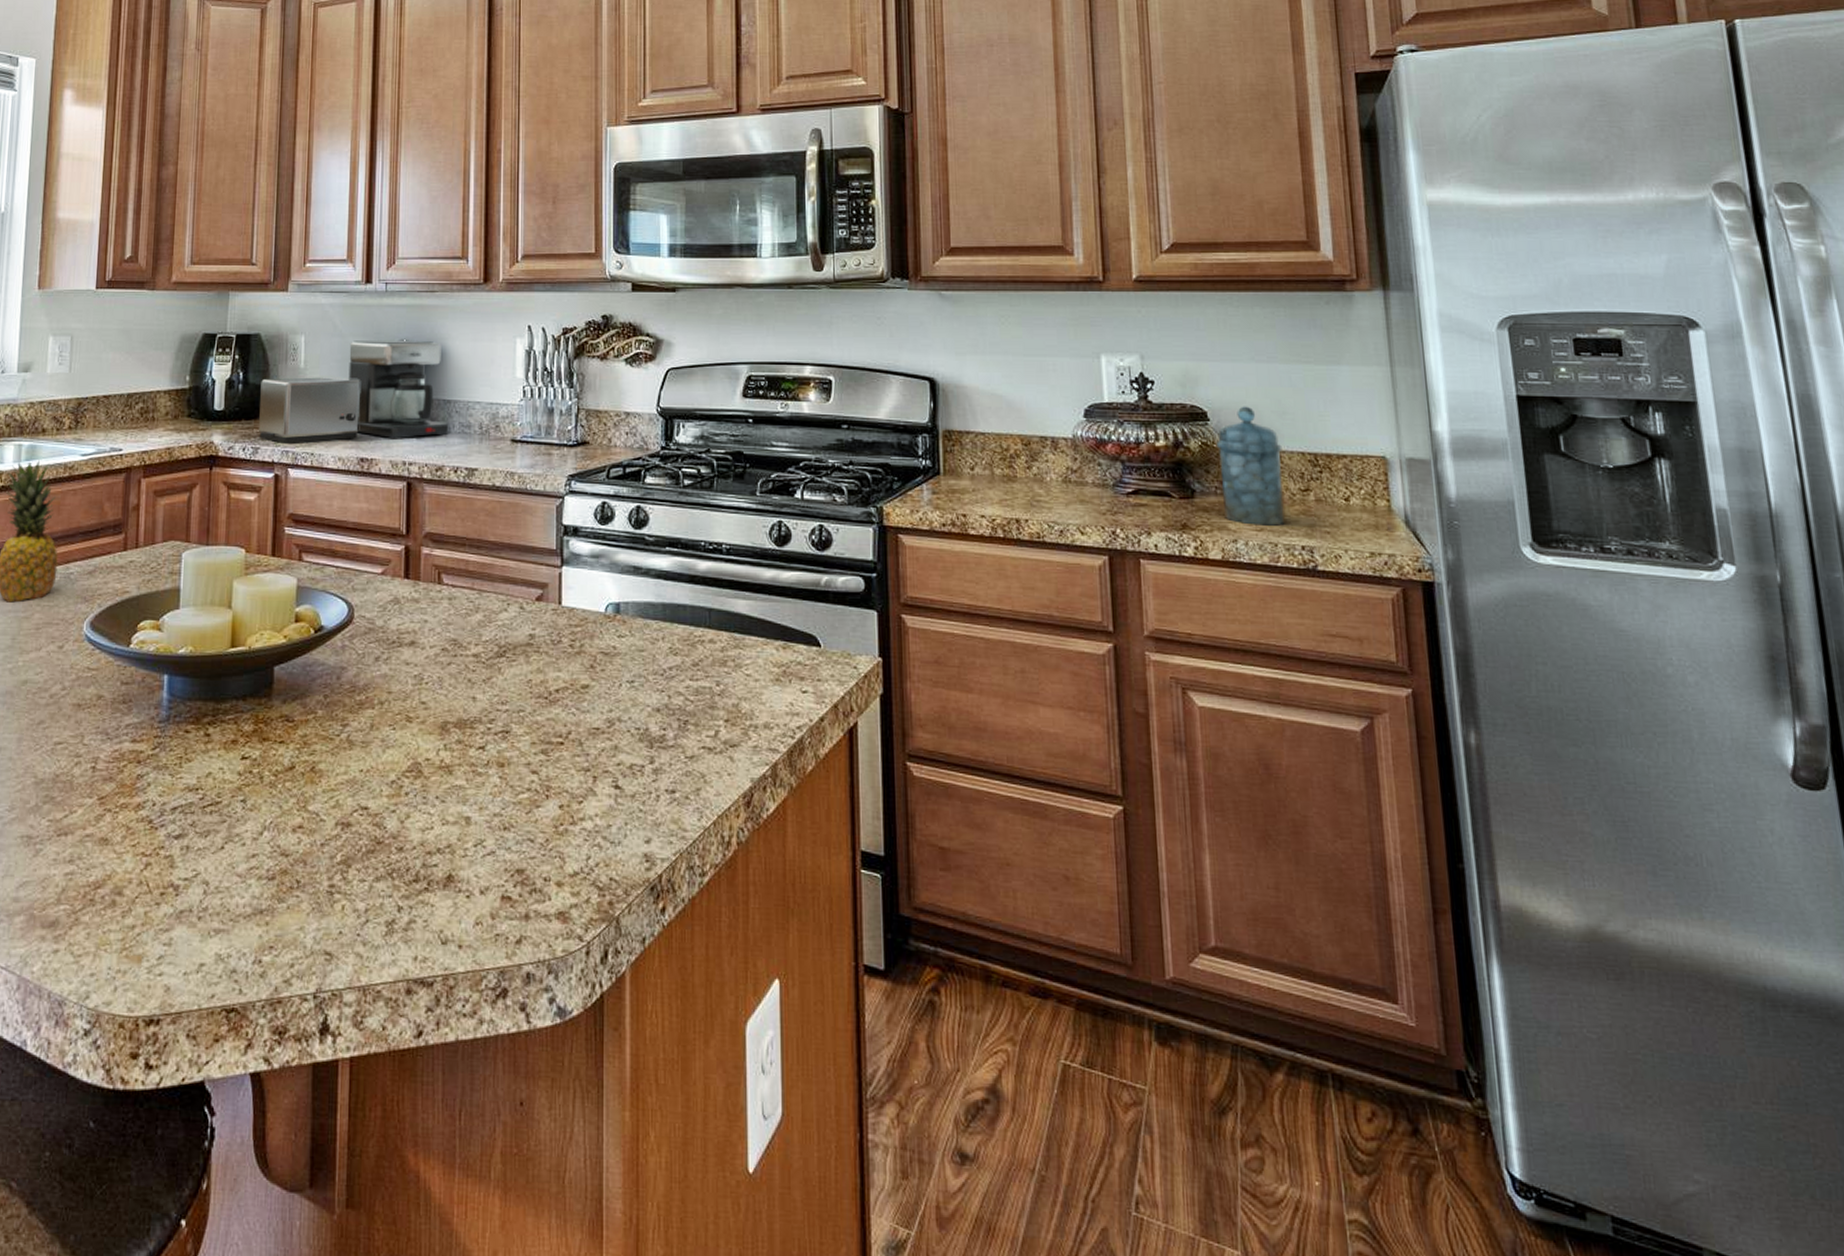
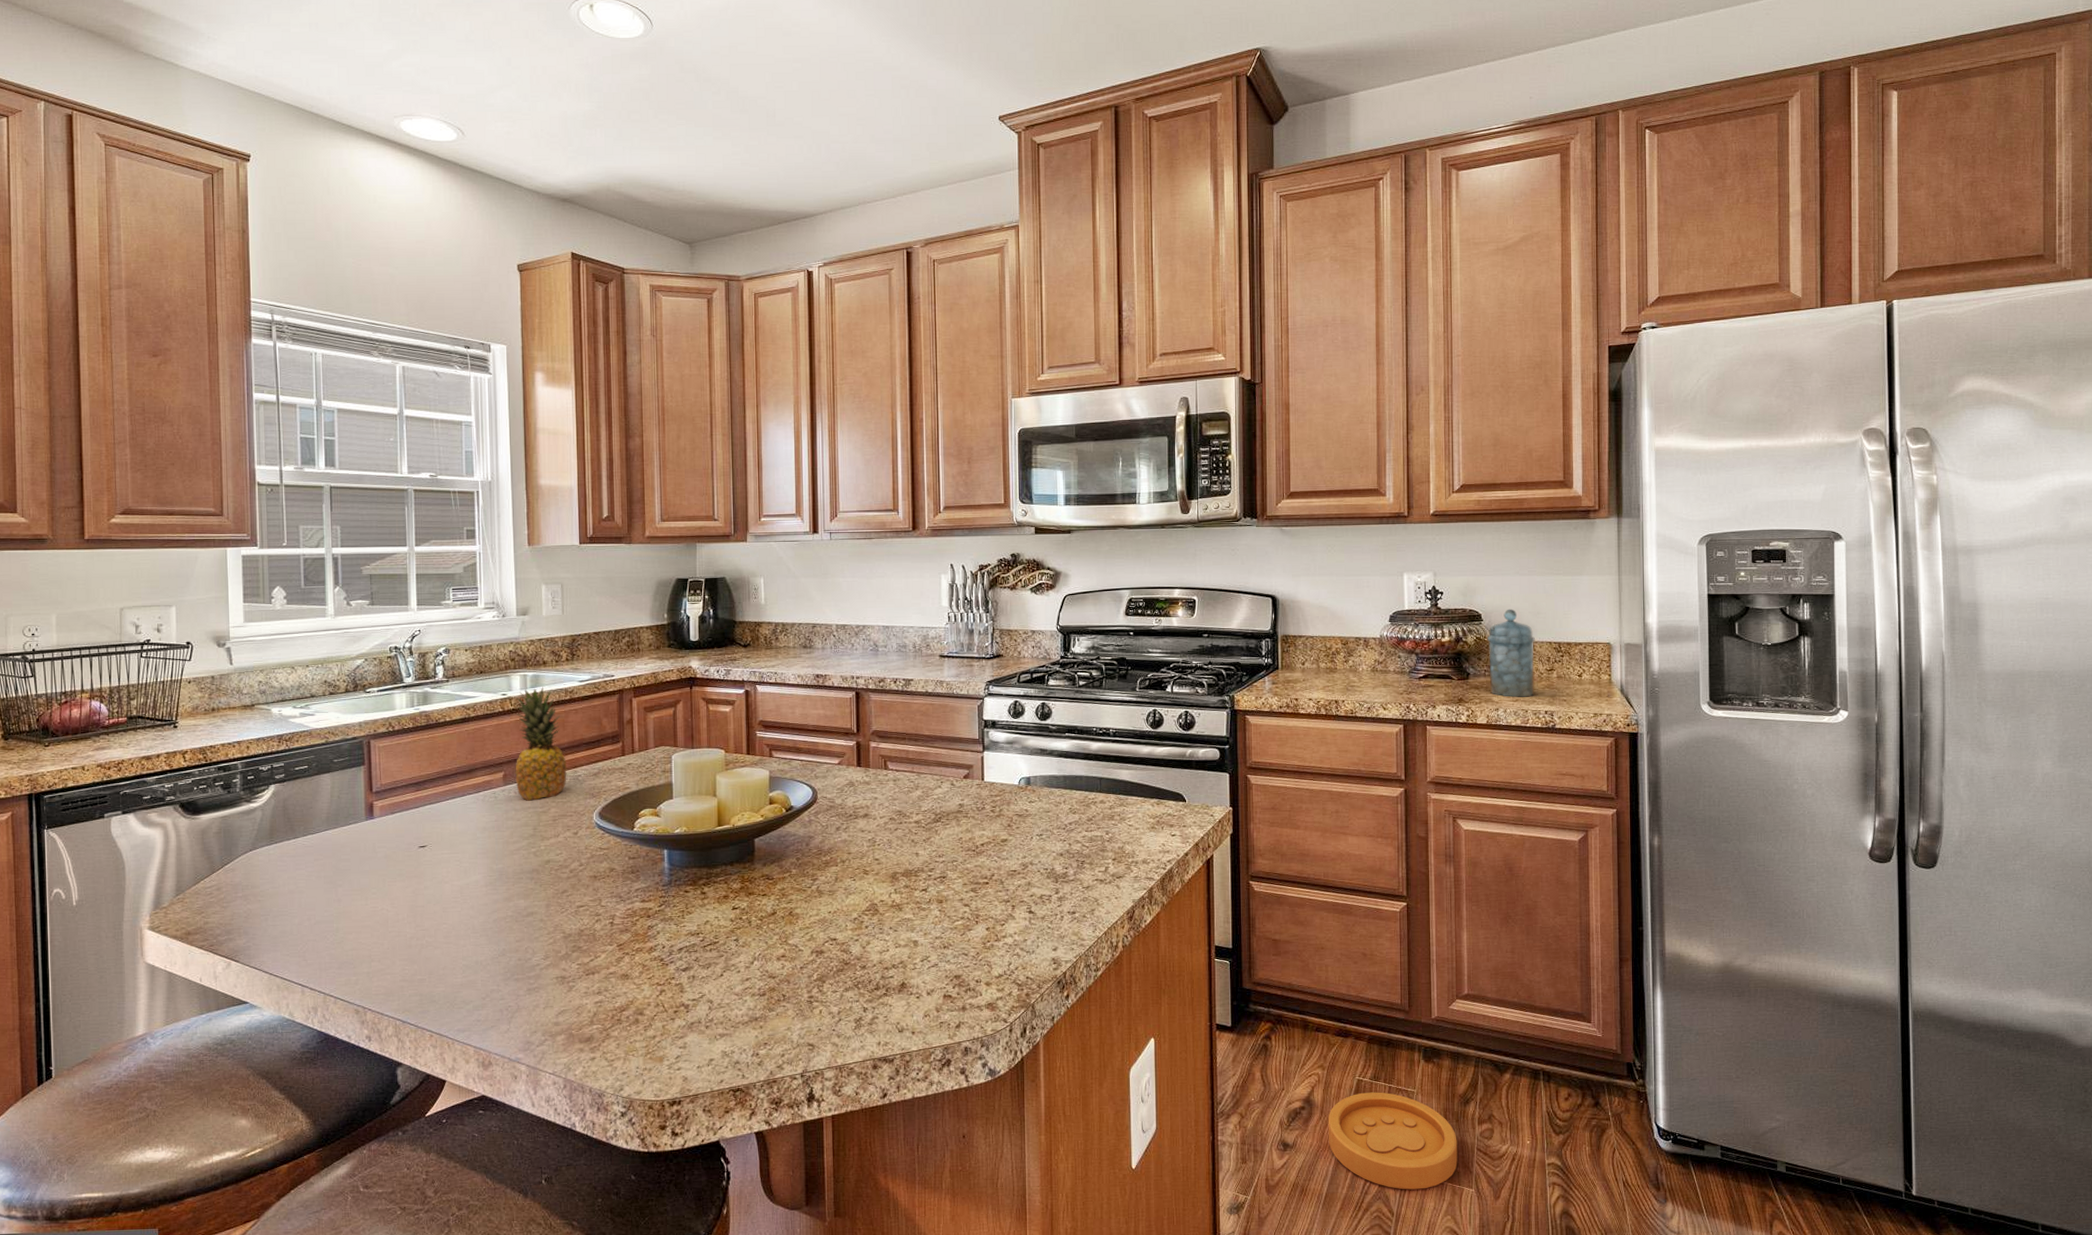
toaster: present [258,376,360,443] -> none [728,610,814,665]
coffee maker: present [348,339,449,438] -> none [802,578,888,658]
pet bowl: none [1022,1084,1214,1245] -> present [1328,1092,1458,1190]

